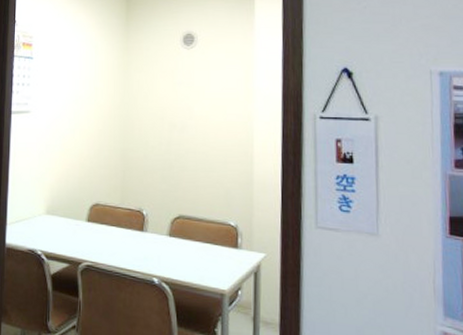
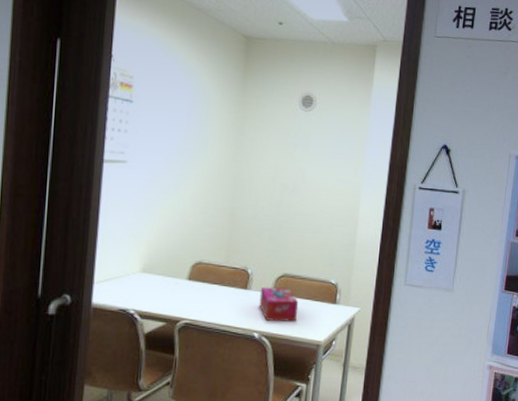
tissue box: none [156,229,197,267] -> present [259,287,299,322]

